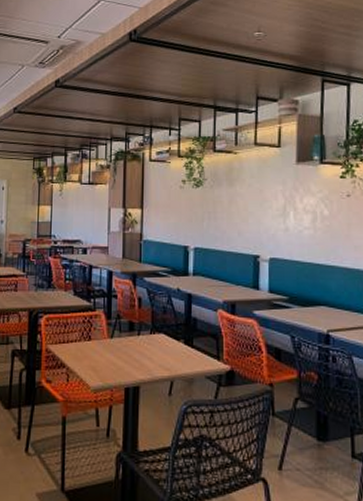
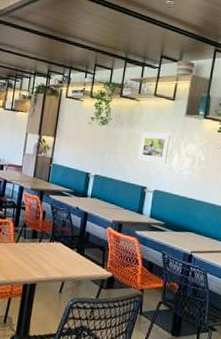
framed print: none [244,188,281,225] -> present [138,132,170,164]

